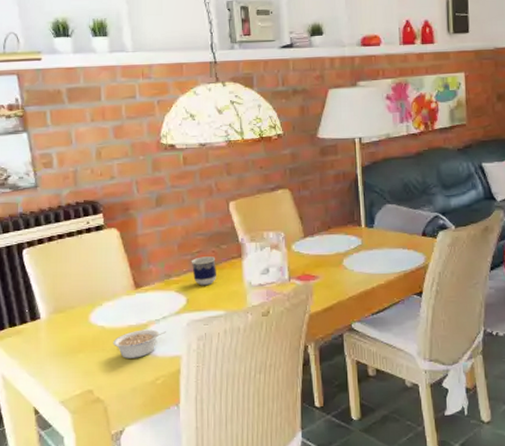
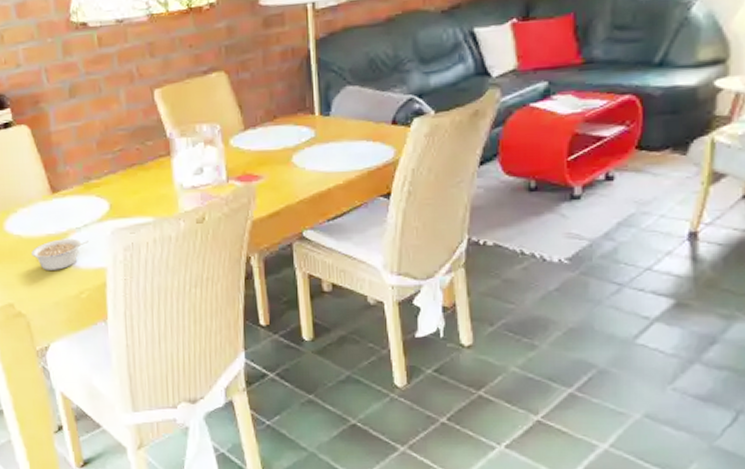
cup: present [191,256,217,286] -> none [112,155,143,189]

